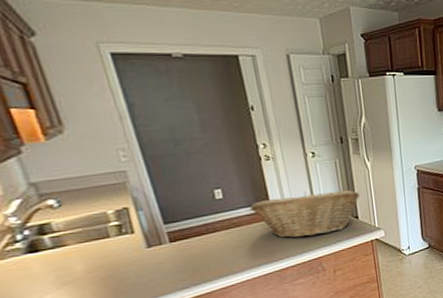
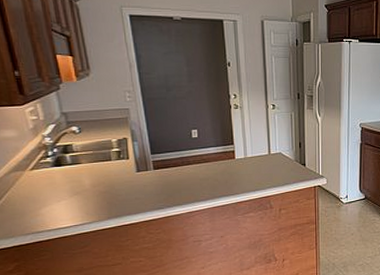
fruit basket: present [250,190,359,238] -> none [218,137,308,177]

